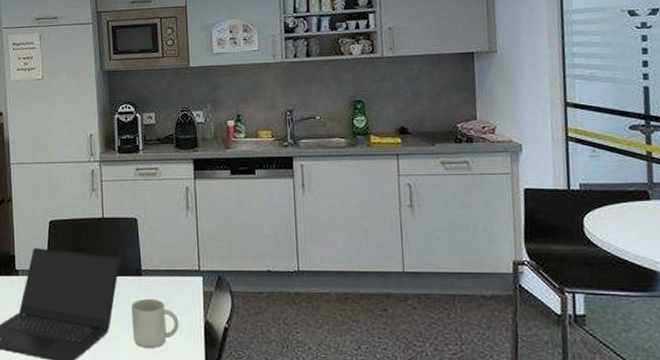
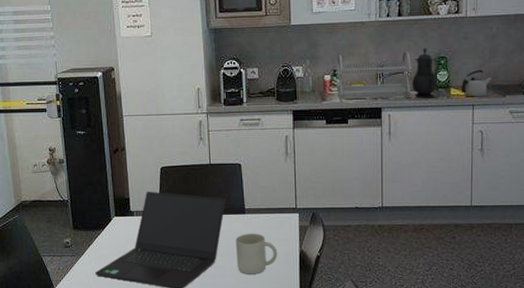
dish rack: none [239,93,325,151] -> present [336,50,412,102]
coffeepot: none [325,90,356,147] -> present [411,47,440,98]
kettle: none [382,114,417,146] -> present [460,69,492,97]

